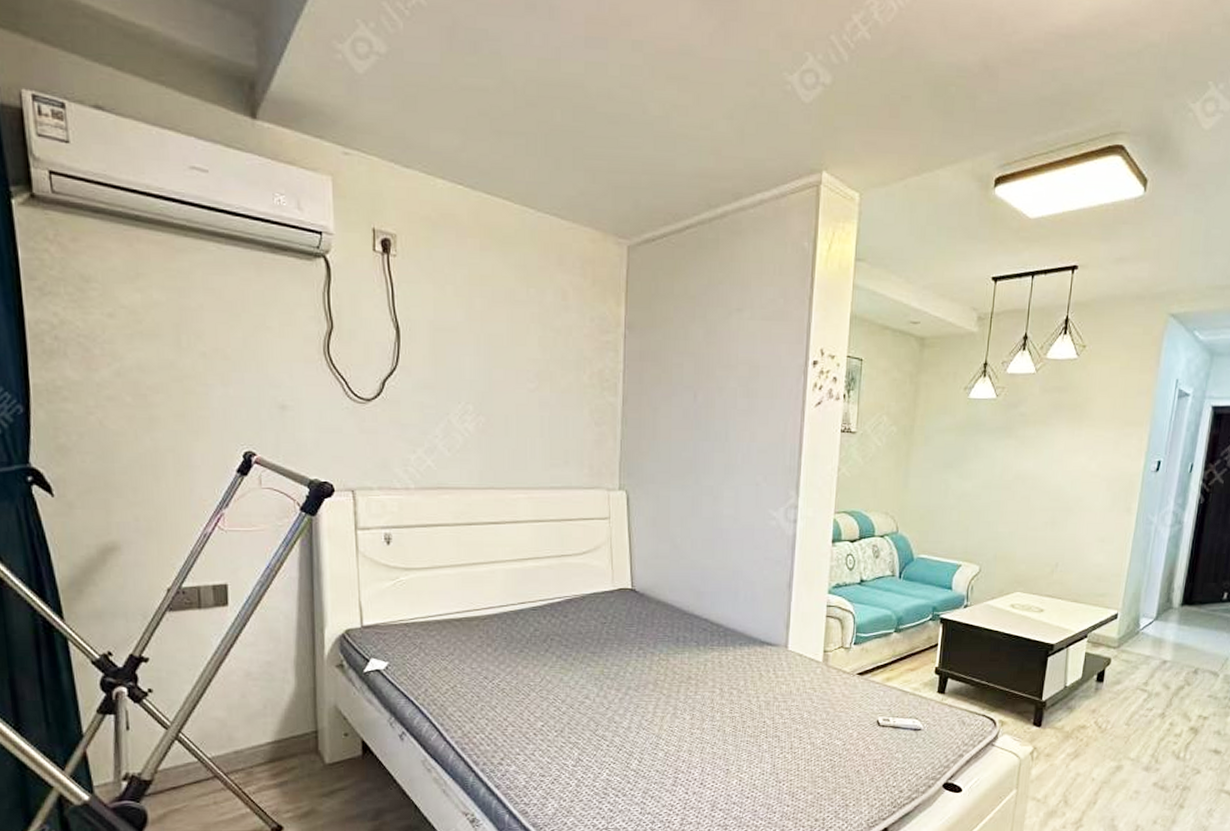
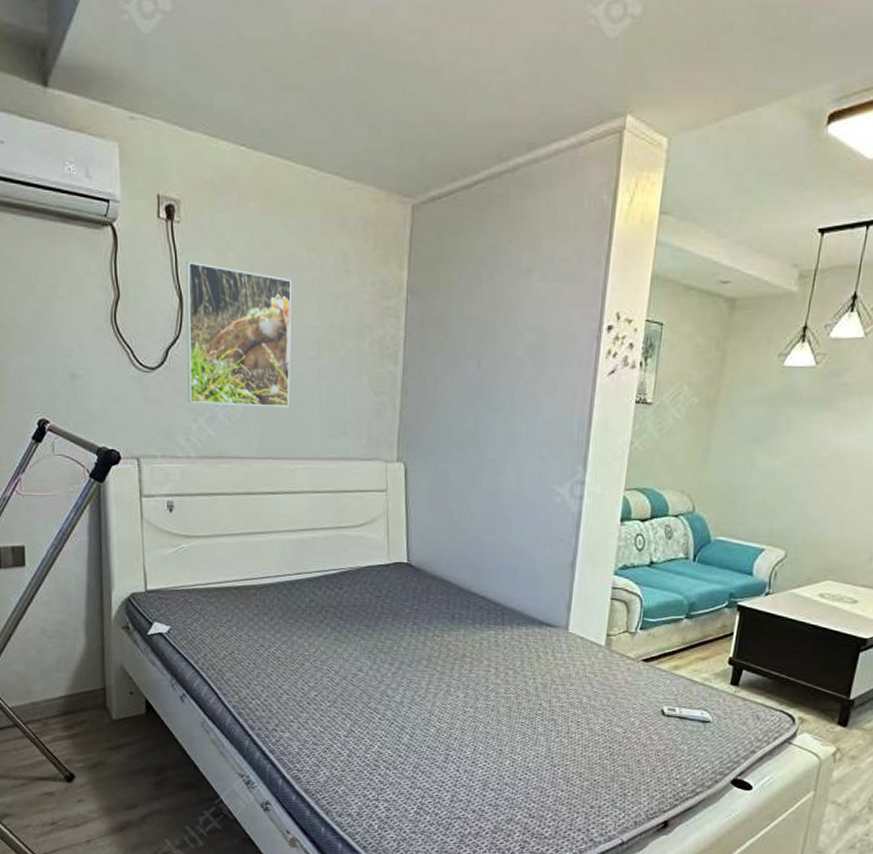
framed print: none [402,294,511,439] -> present [185,261,291,408]

